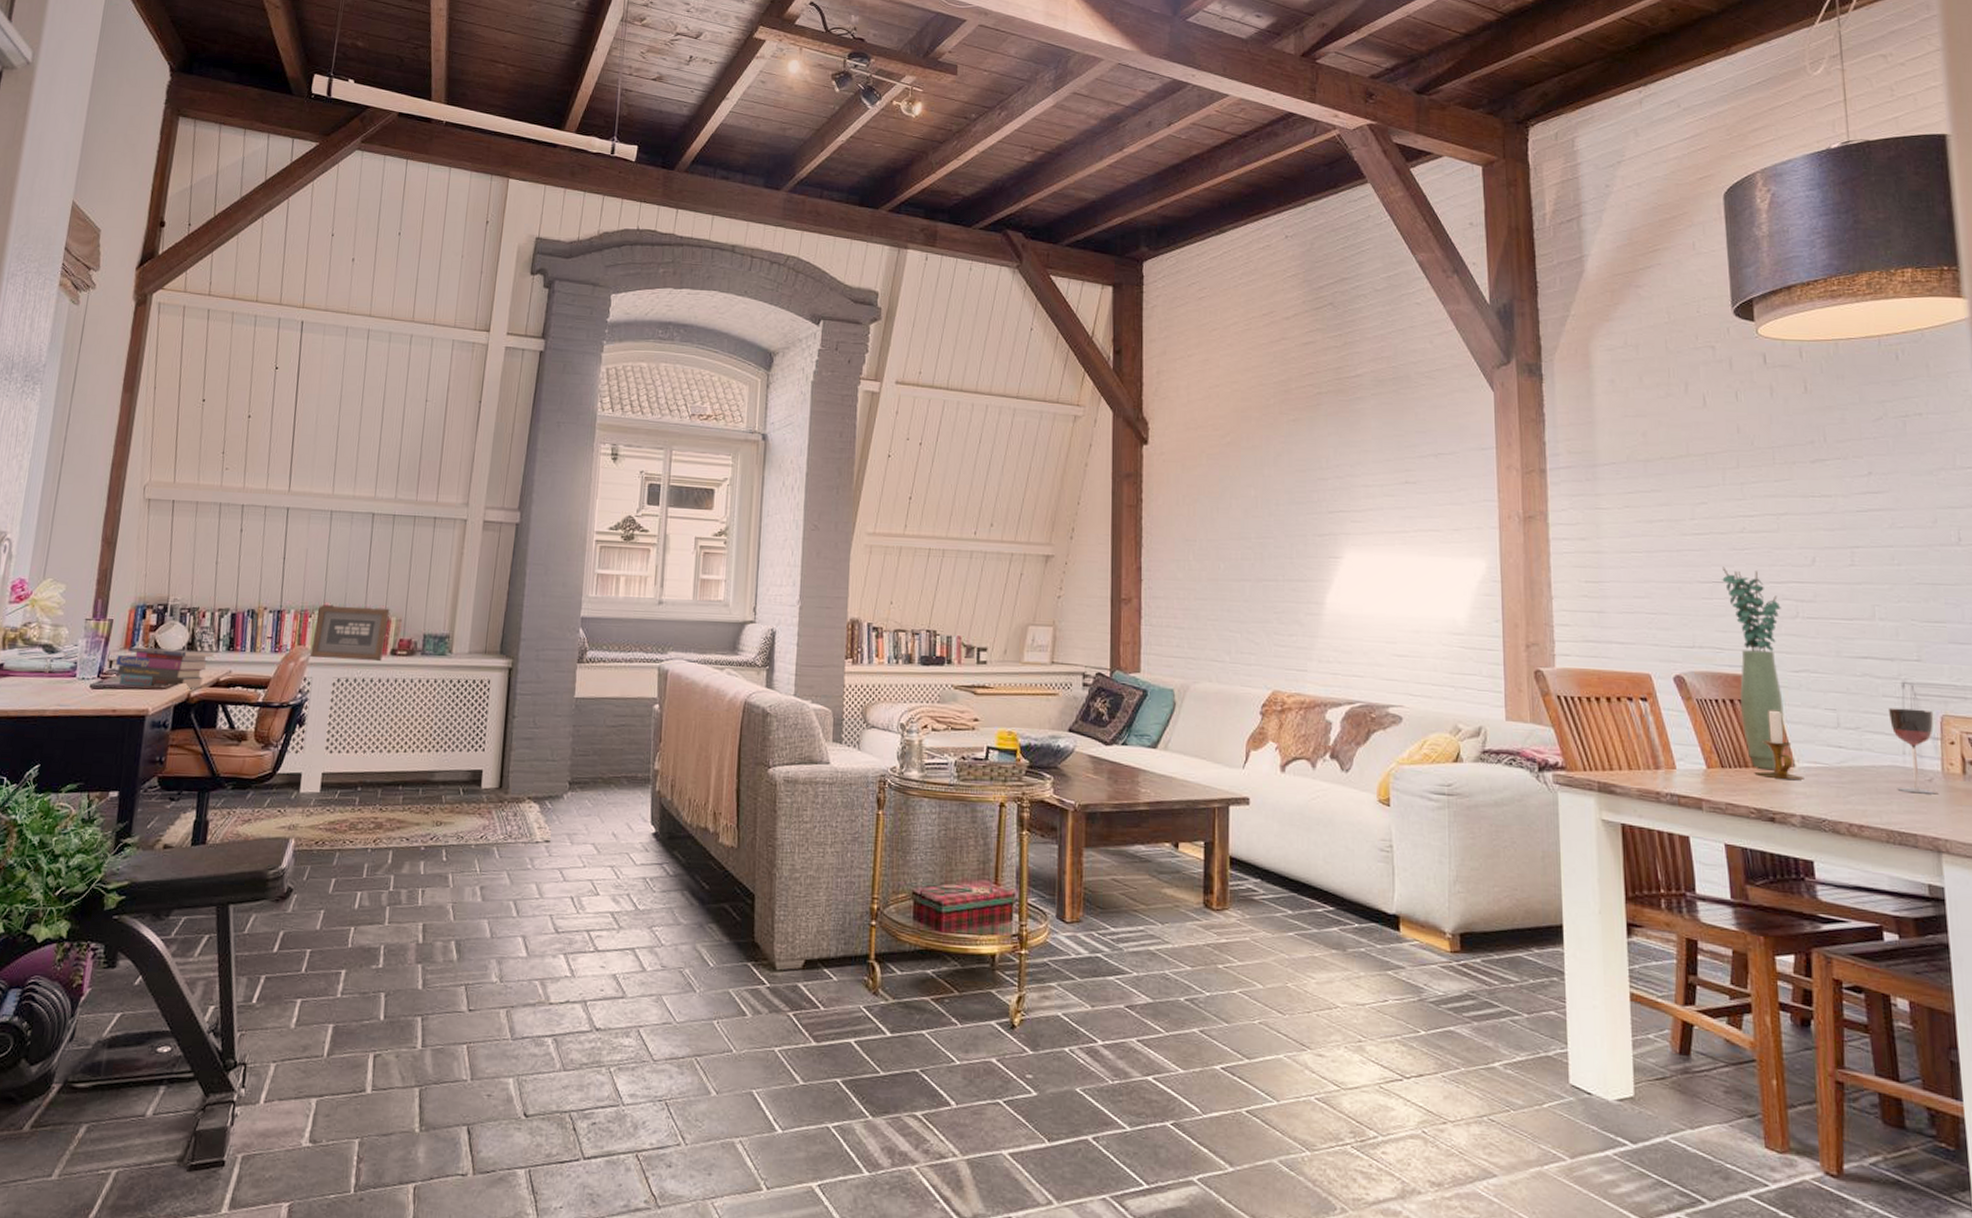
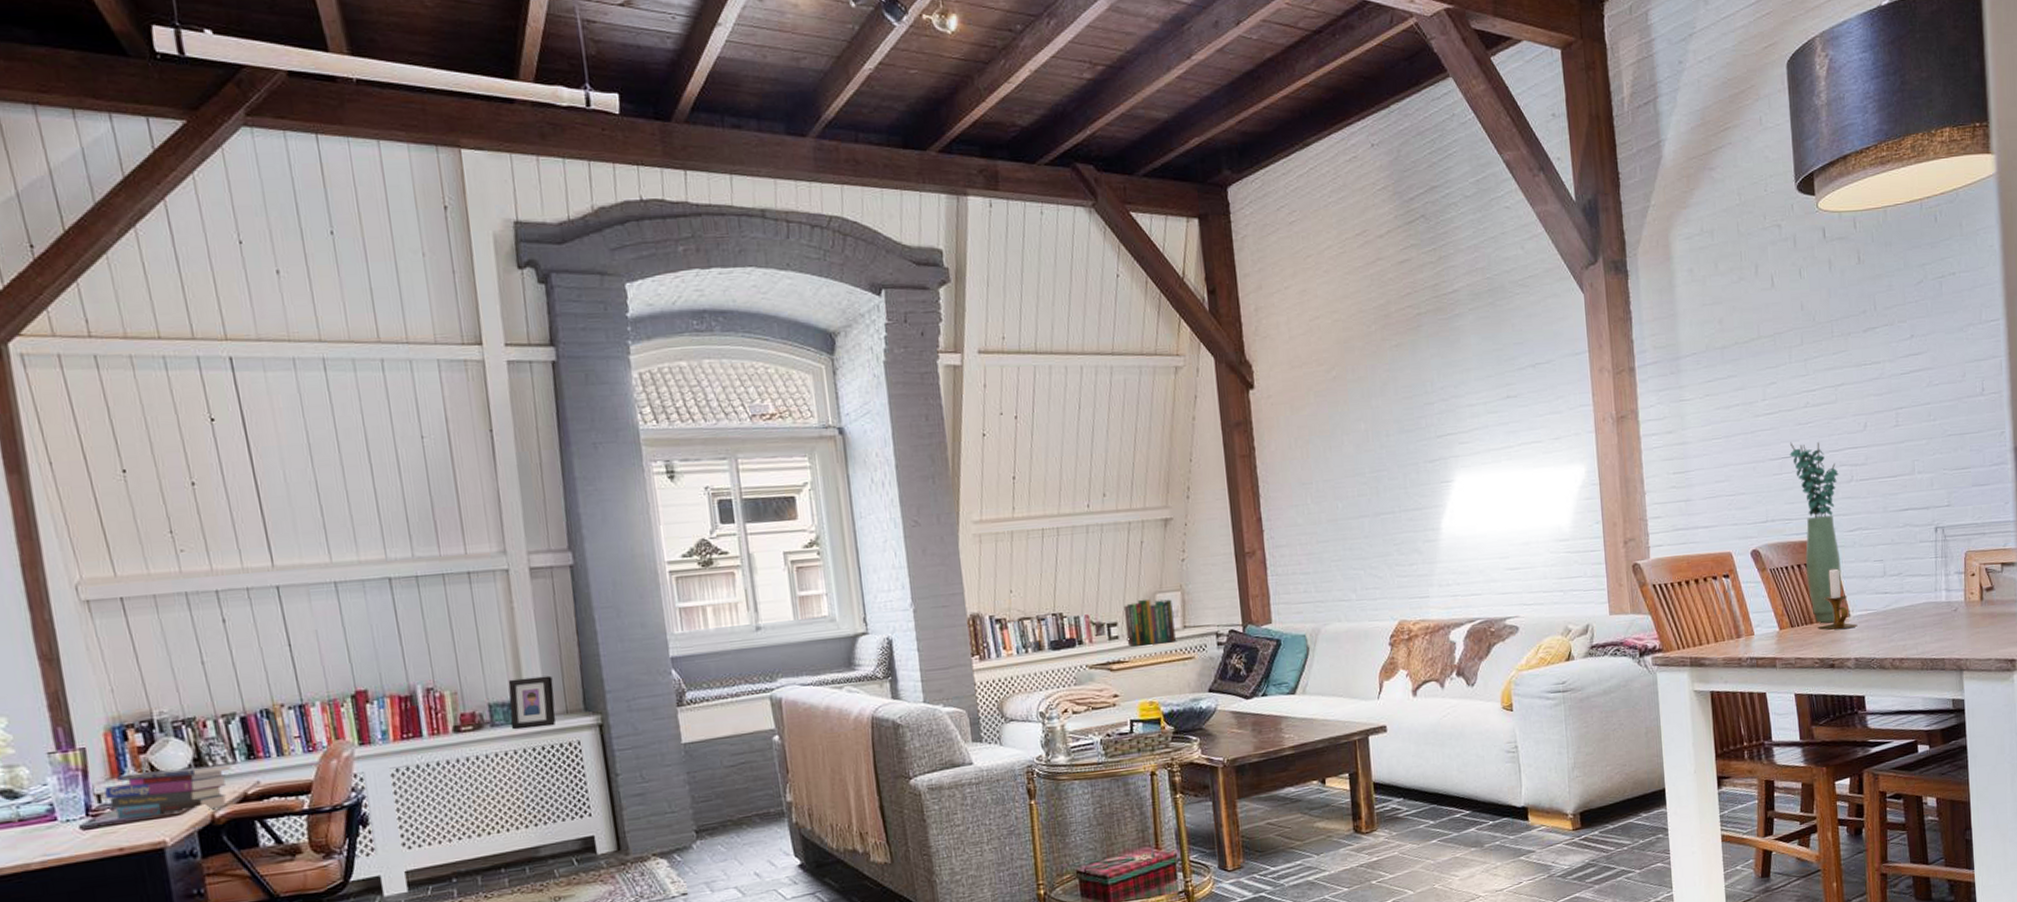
picture frame: present [309,605,390,661] -> none [350,682,445,751]
picture frame: none [437,615,480,663] -> present [508,675,556,730]
books: none [994,629,1043,676] -> present [1123,598,1176,647]
wineglass: present [1888,708,1937,795] -> none [1923,549,1961,624]

